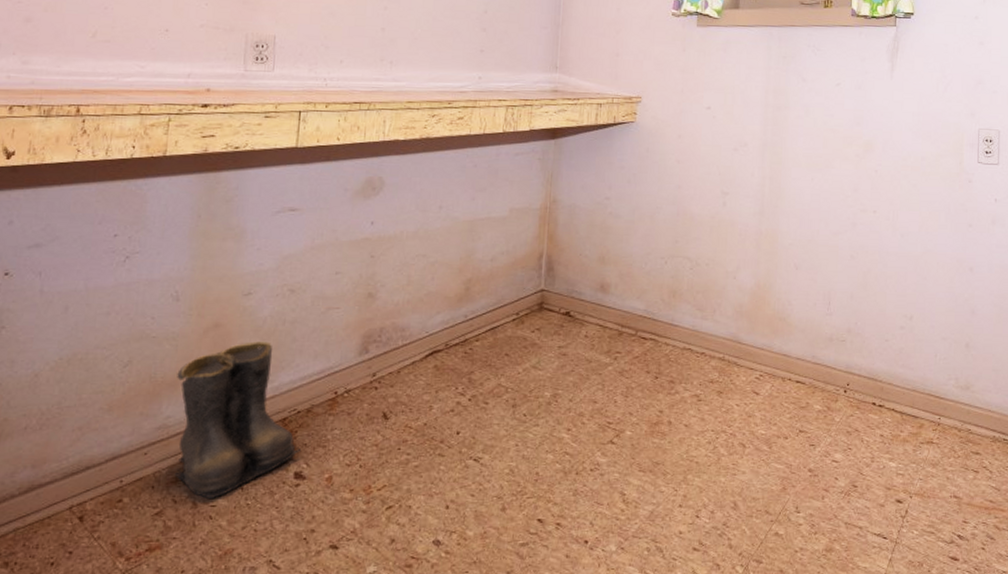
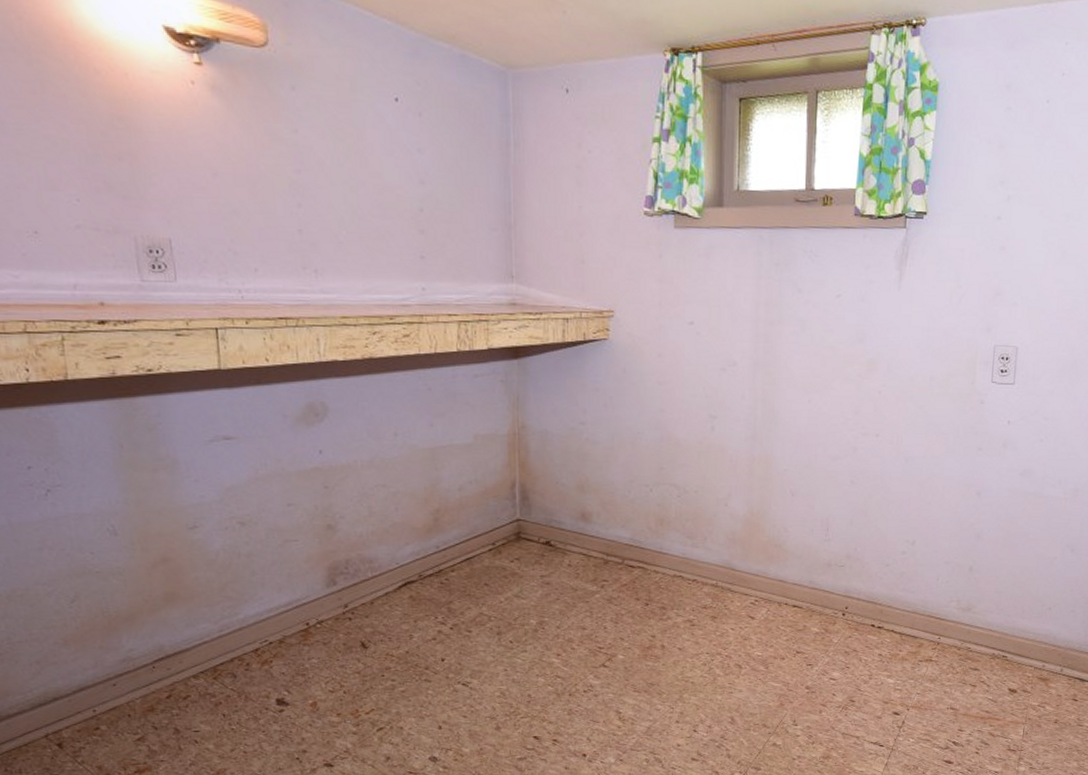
boots: present [174,341,302,498] -> none [131,575,280,725]

